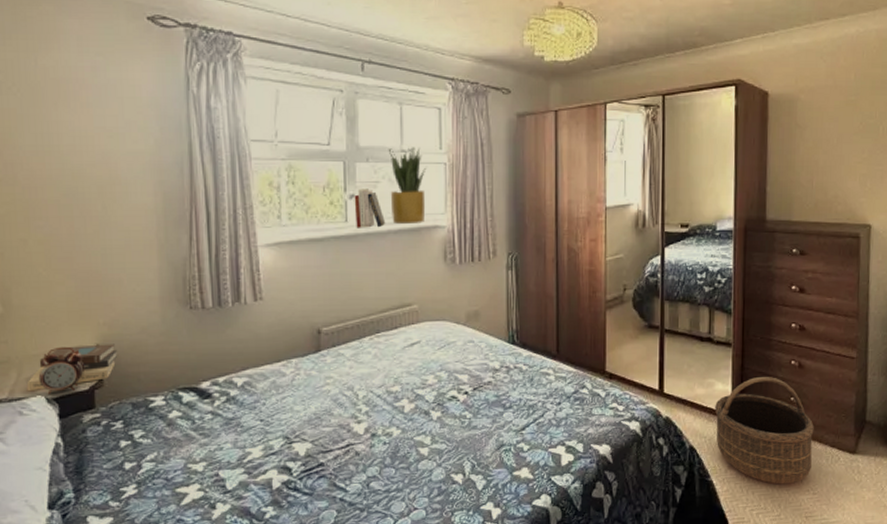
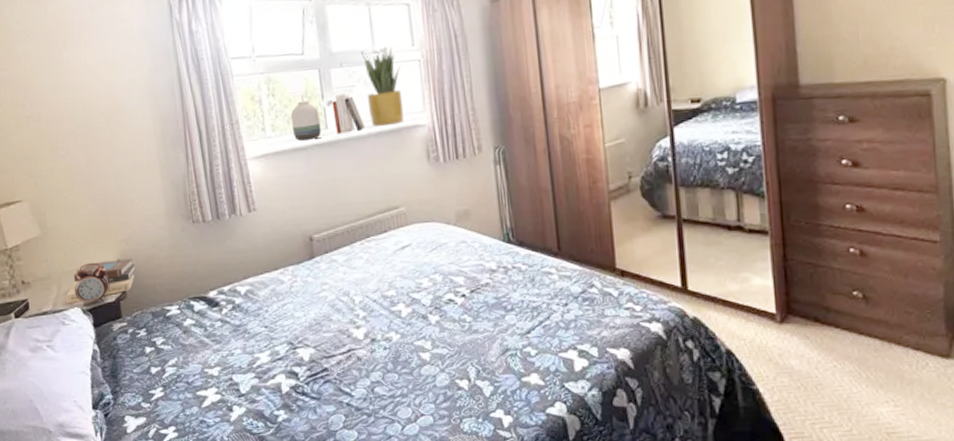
vase: none [309,192,340,233] -> present [290,100,321,142]
basket: present [715,377,814,485] -> none [754,268,889,394]

